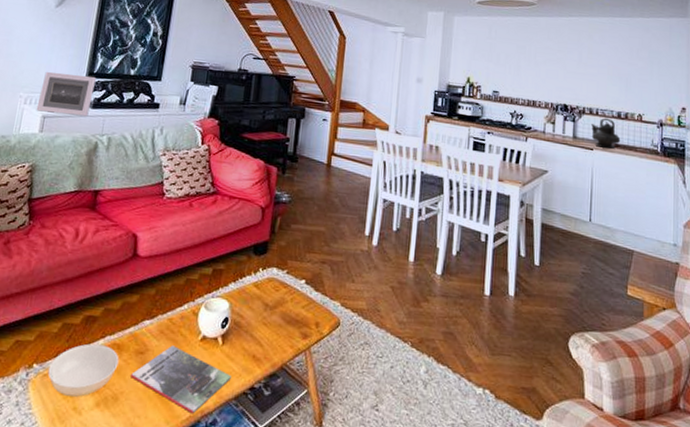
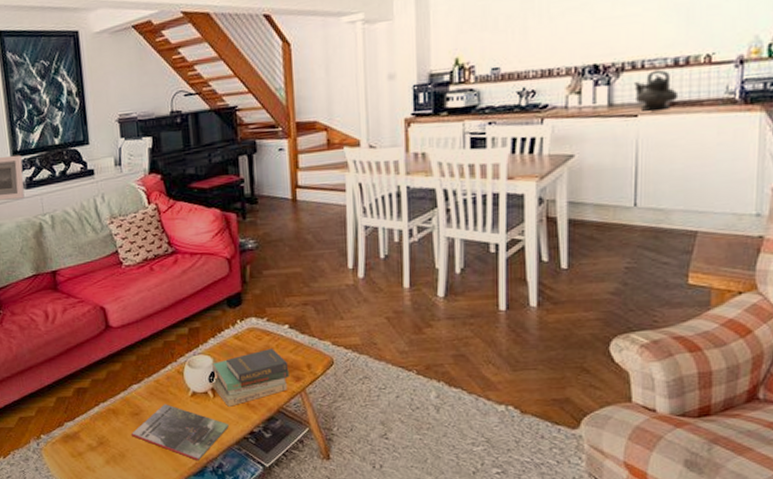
bowl: present [47,343,119,397] -> none [55,412,118,458]
books: none [222,300,299,357] -> present [211,348,289,407]

